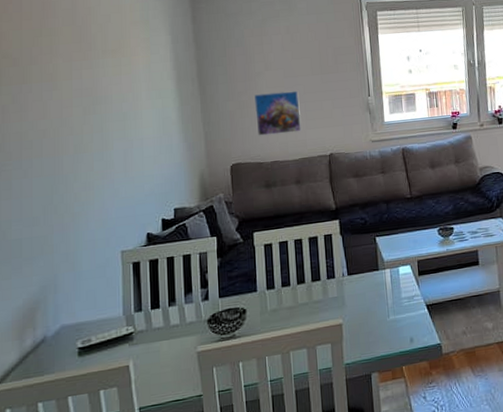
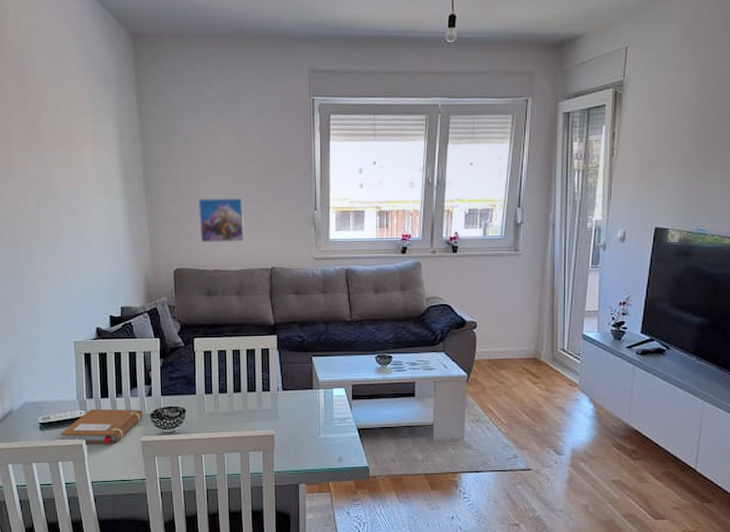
notebook: none [102,316,199,365] -> present [60,409,143,444]

